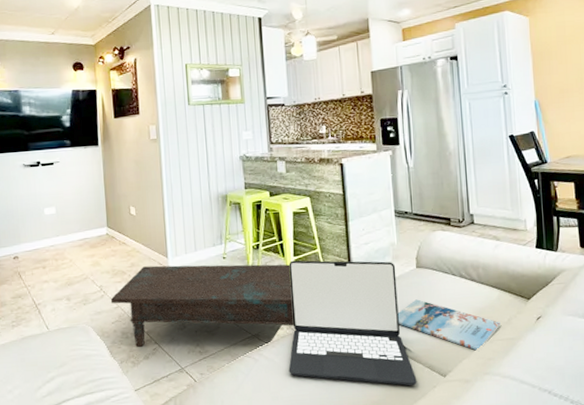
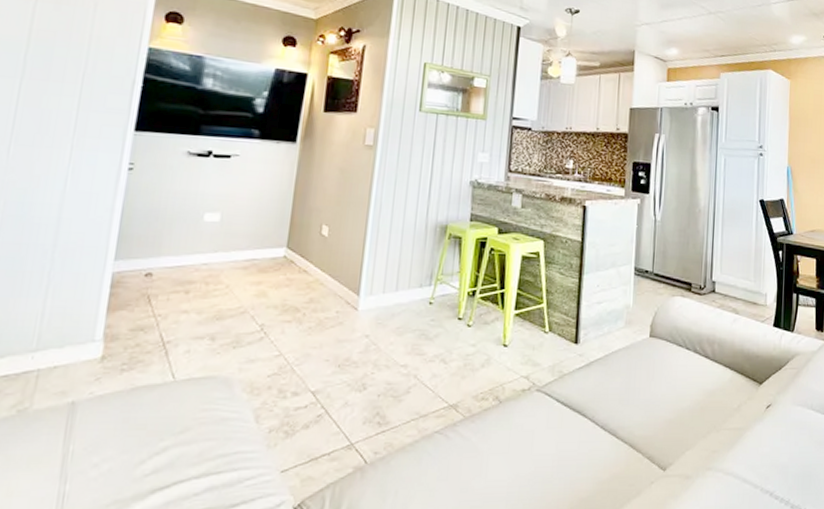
coffee table: present [110,264,295,347] -> none [271,304,509,411]
laptop: present [288,260,417,386] -> none [486,315,634,481]
magazine: present [397,299,501,352] -> none [621,374,730,442]

